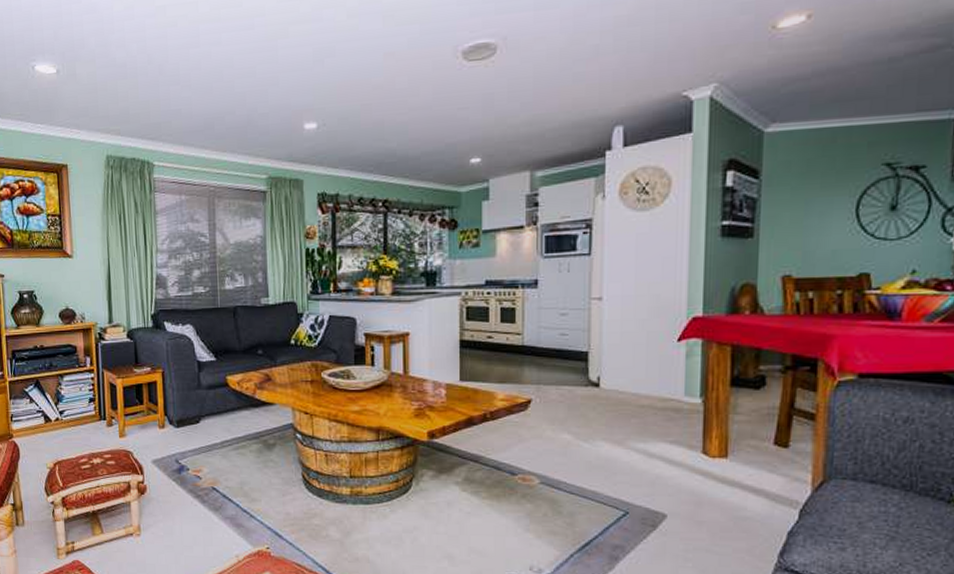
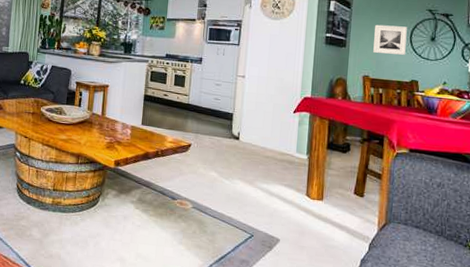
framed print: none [797,194,851,241] -> present [373,24,407,55]

